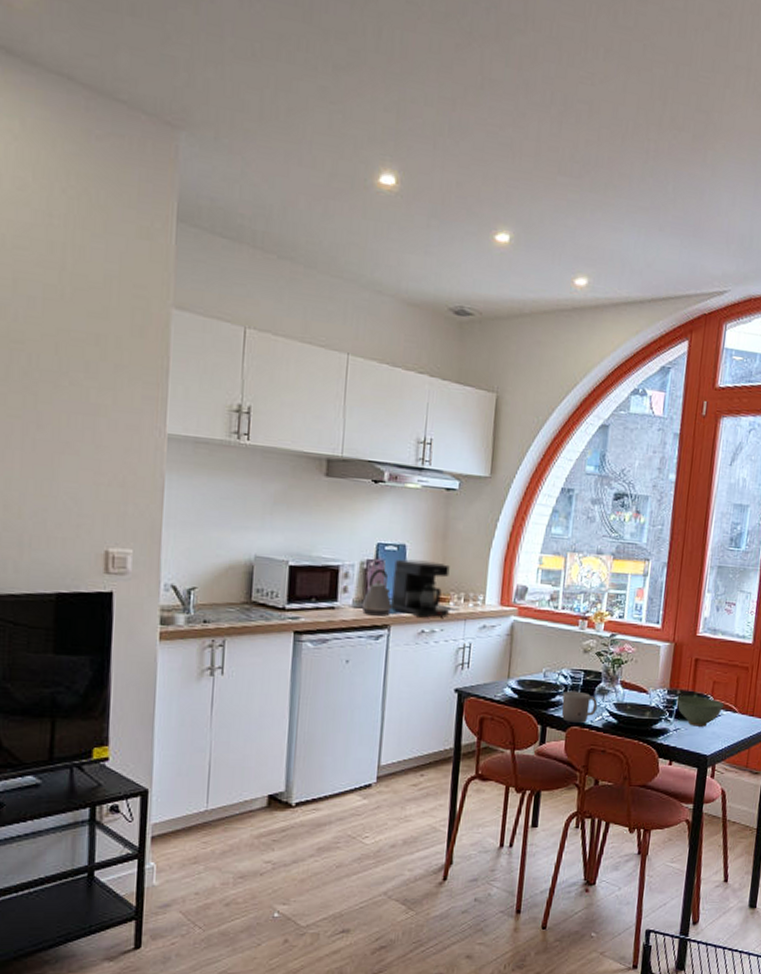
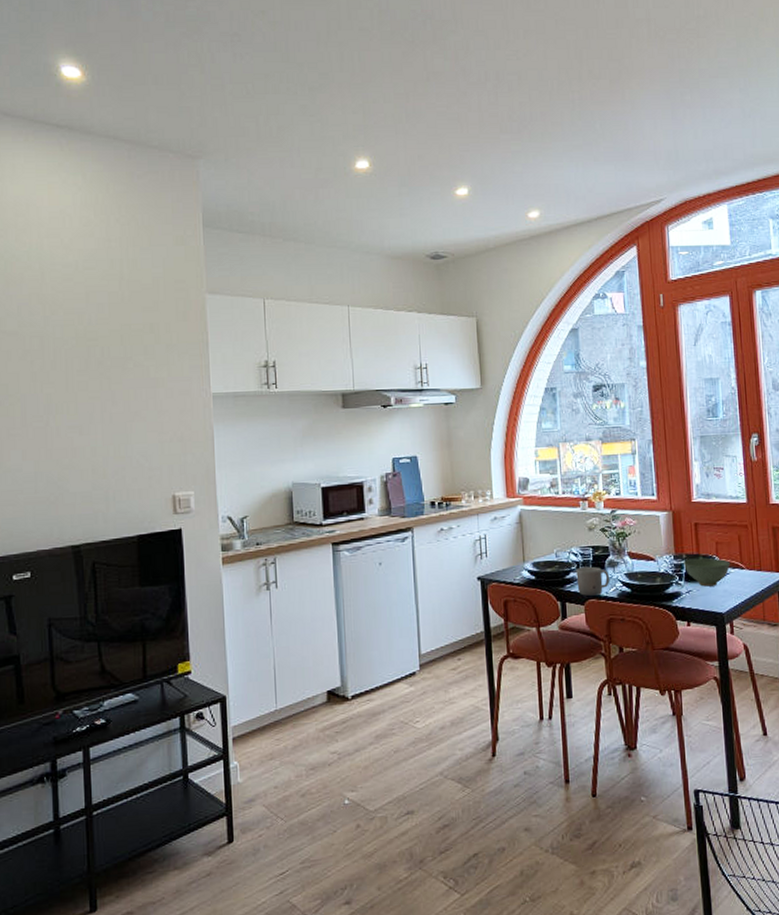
kettle: present [361,569,391,617] -> none [386,480,412,521]
coffee maker: present [391,558,450,618] -> none [409,467,462,517]

